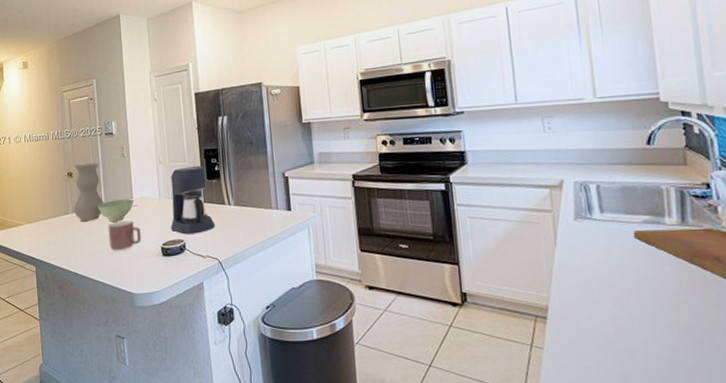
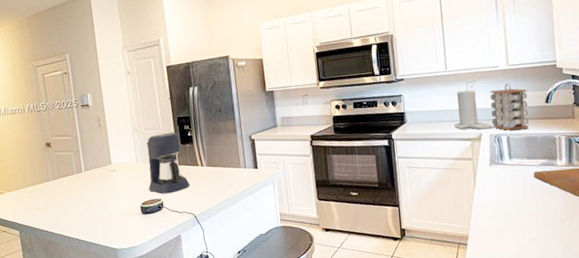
vase: present [73,163,104,222] -> none [51,133,83,188]
bowl: present [97,199,135,223] -> none [77,164,113,187]
mug: present [108,220,141,252] -> none [88,184,122,213]
paper towel: none [527,126,577,175] -> present [454,89,493,130]
spice rack: none [573,119,625,178] -> present [490,83,529,131]

